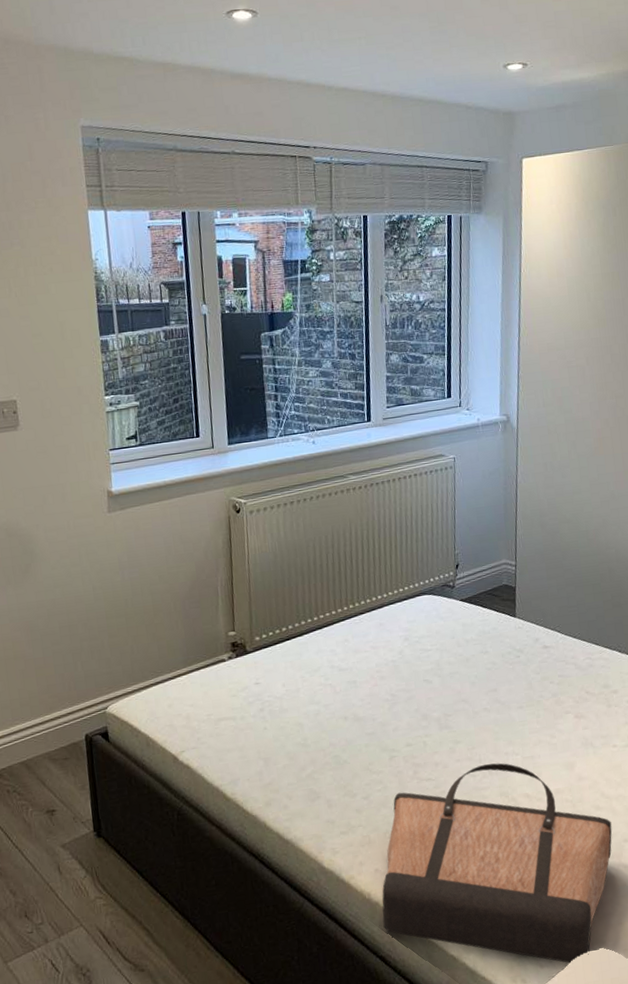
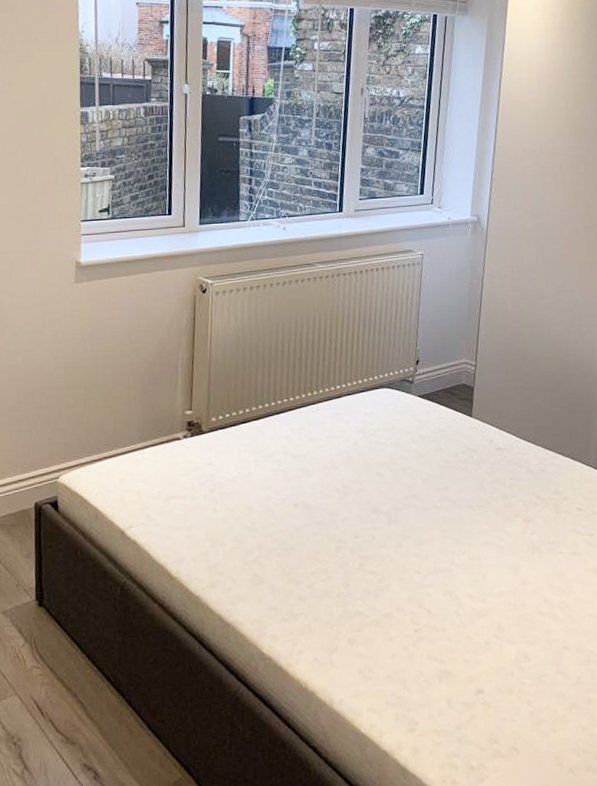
shopping bag: present [382,763,612,964] -> none [317,561,553,767]

